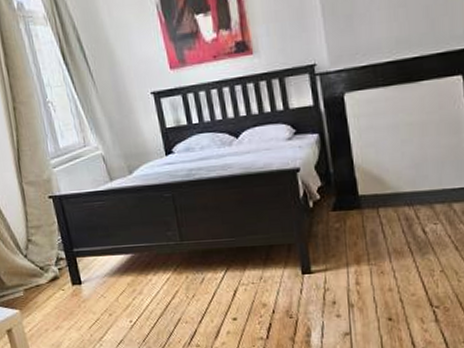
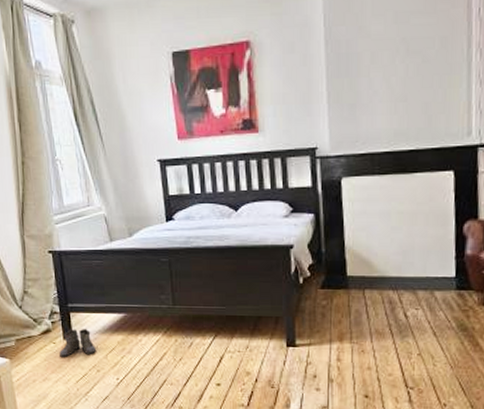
boots: none [69,272,107,305] -> present [59,328,97,358]

